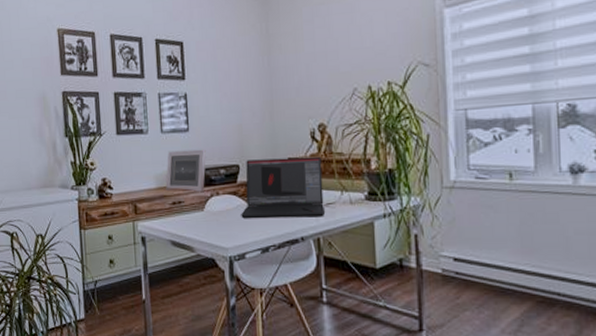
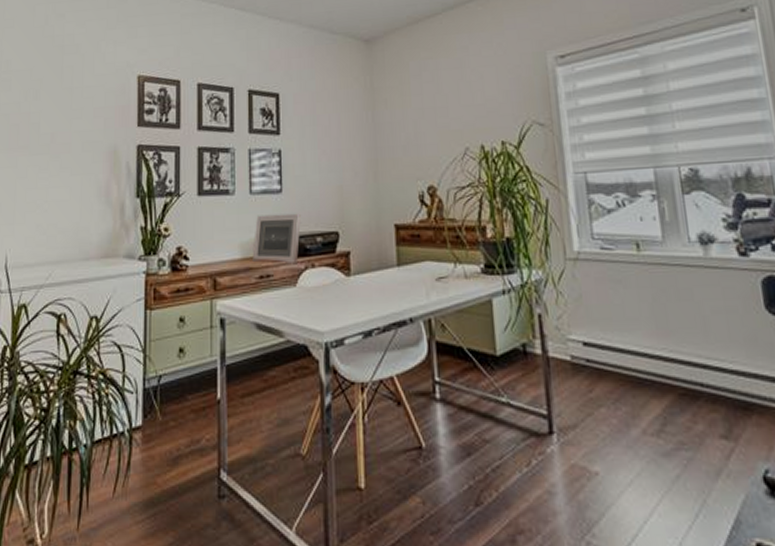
laptop: present [241,156,326,219] -> none [340,223,437,296]

